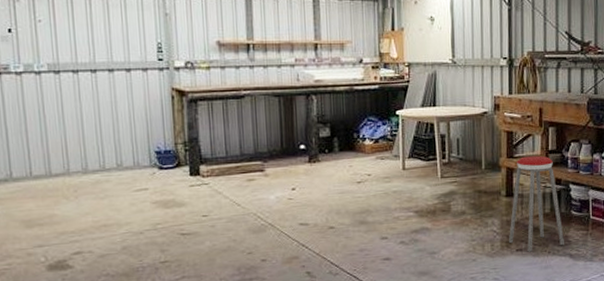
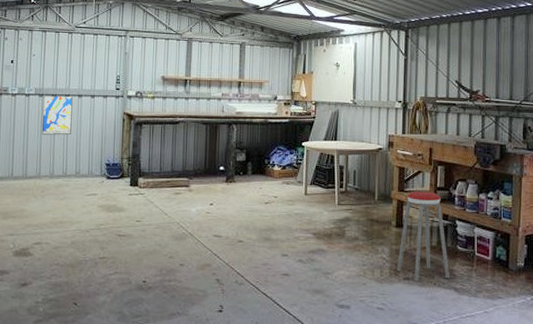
wall art: none [60,71,105,122] -> present [41,95,73,135]

